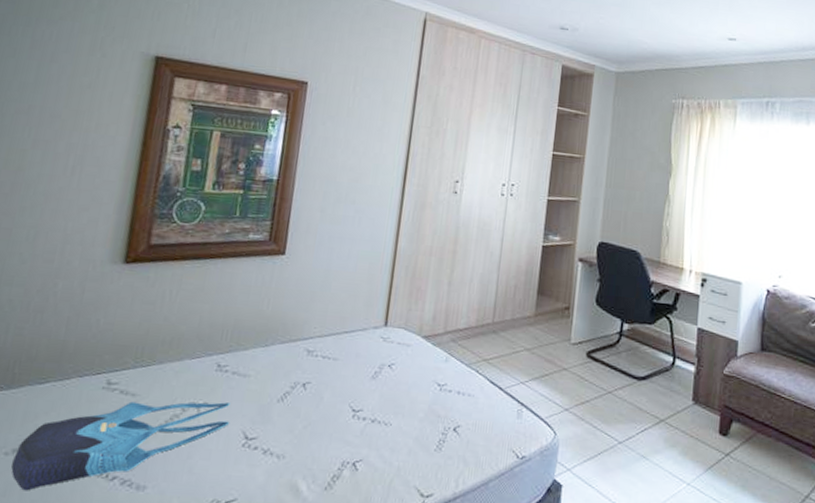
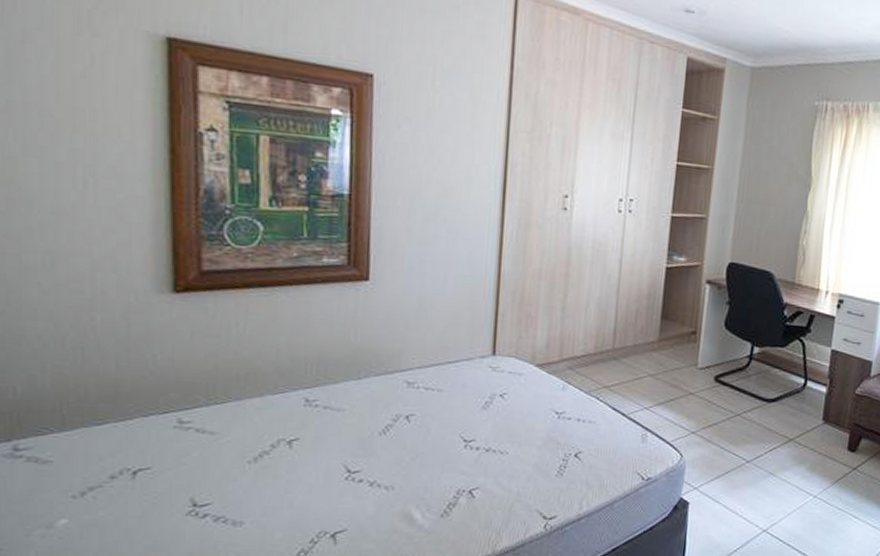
tote bag: present [11,401,231,491] -> none [84,437,327,532]

